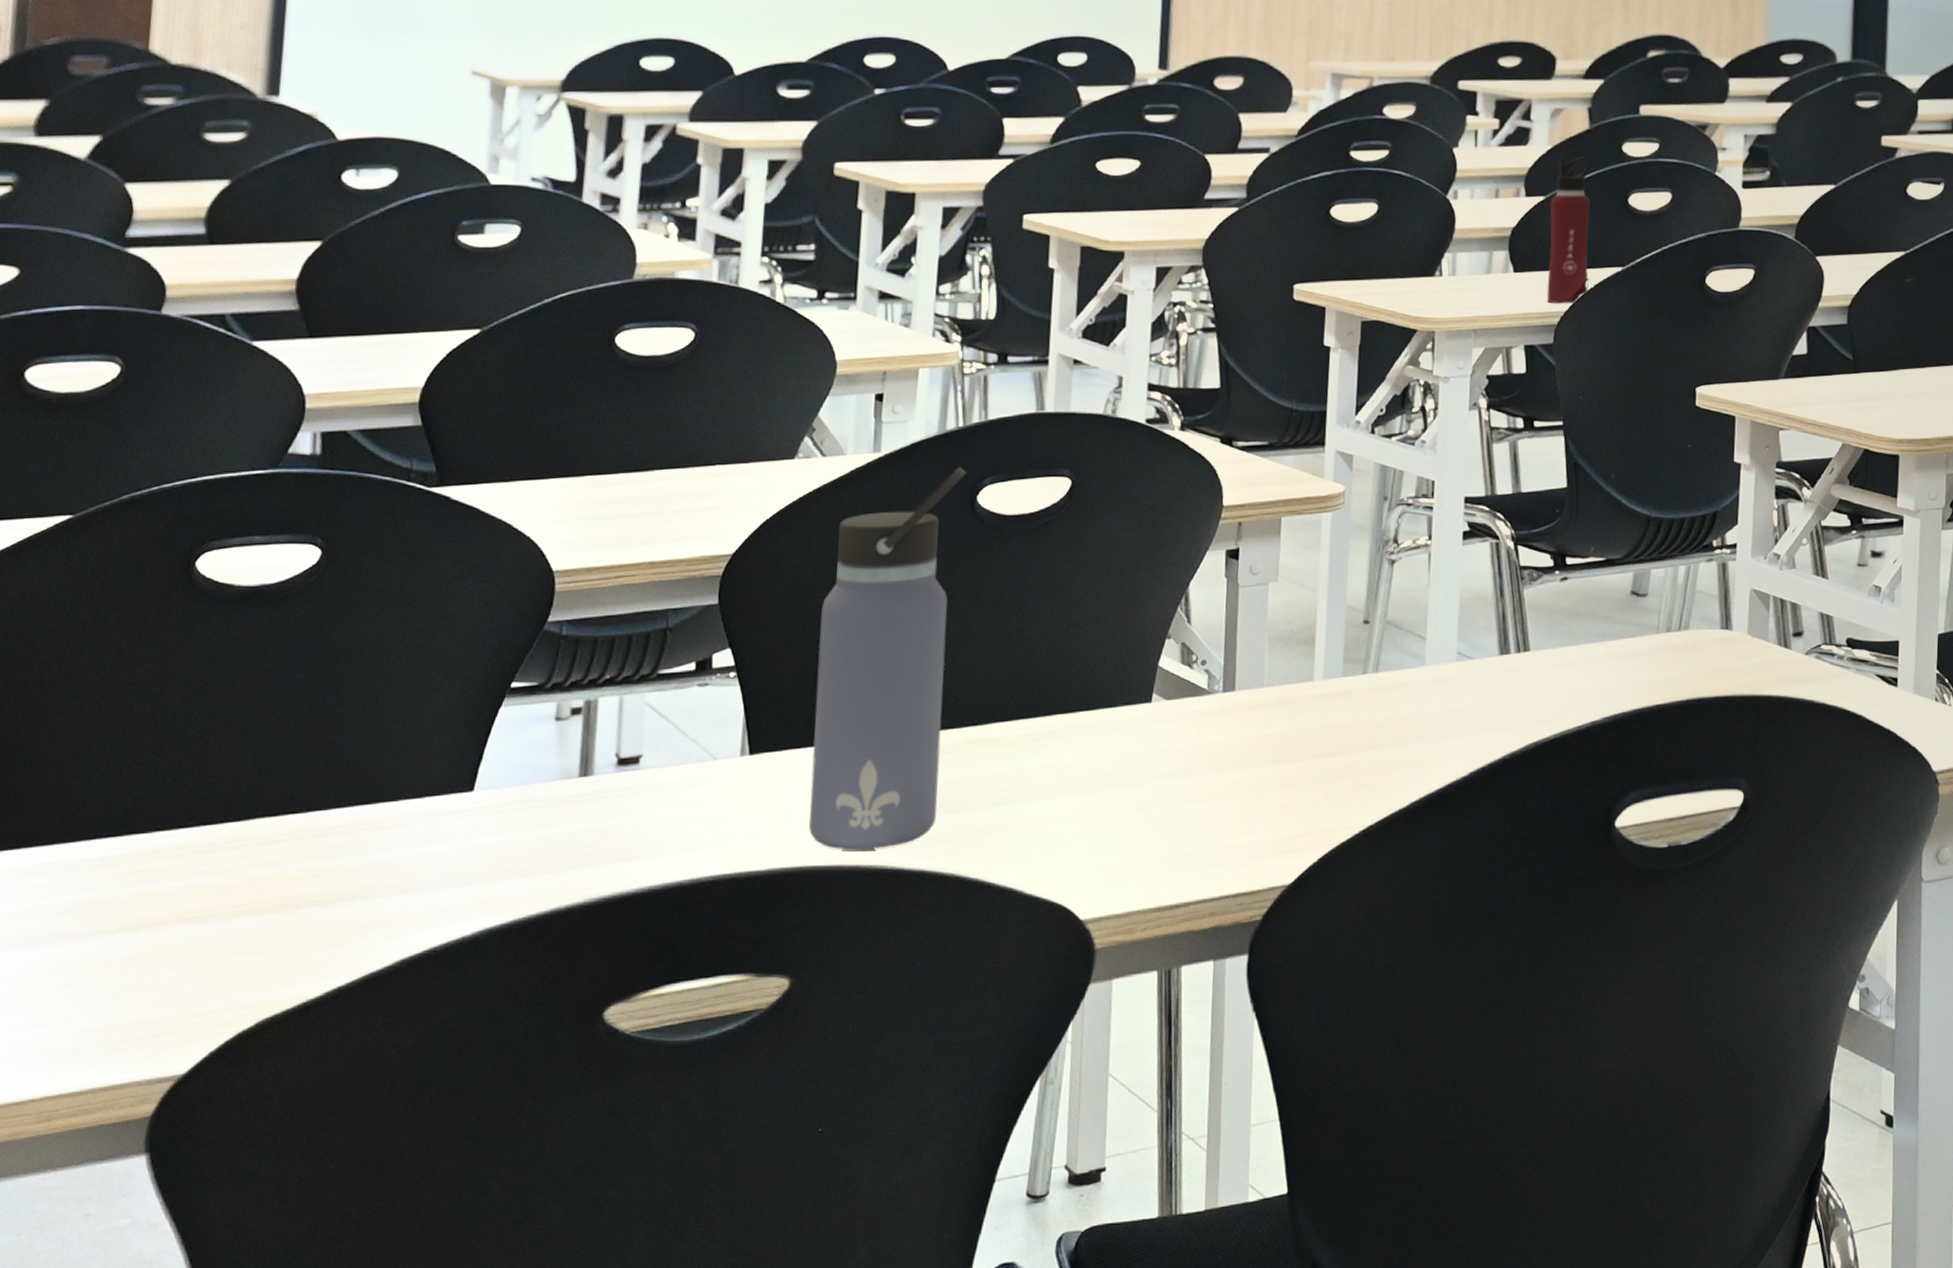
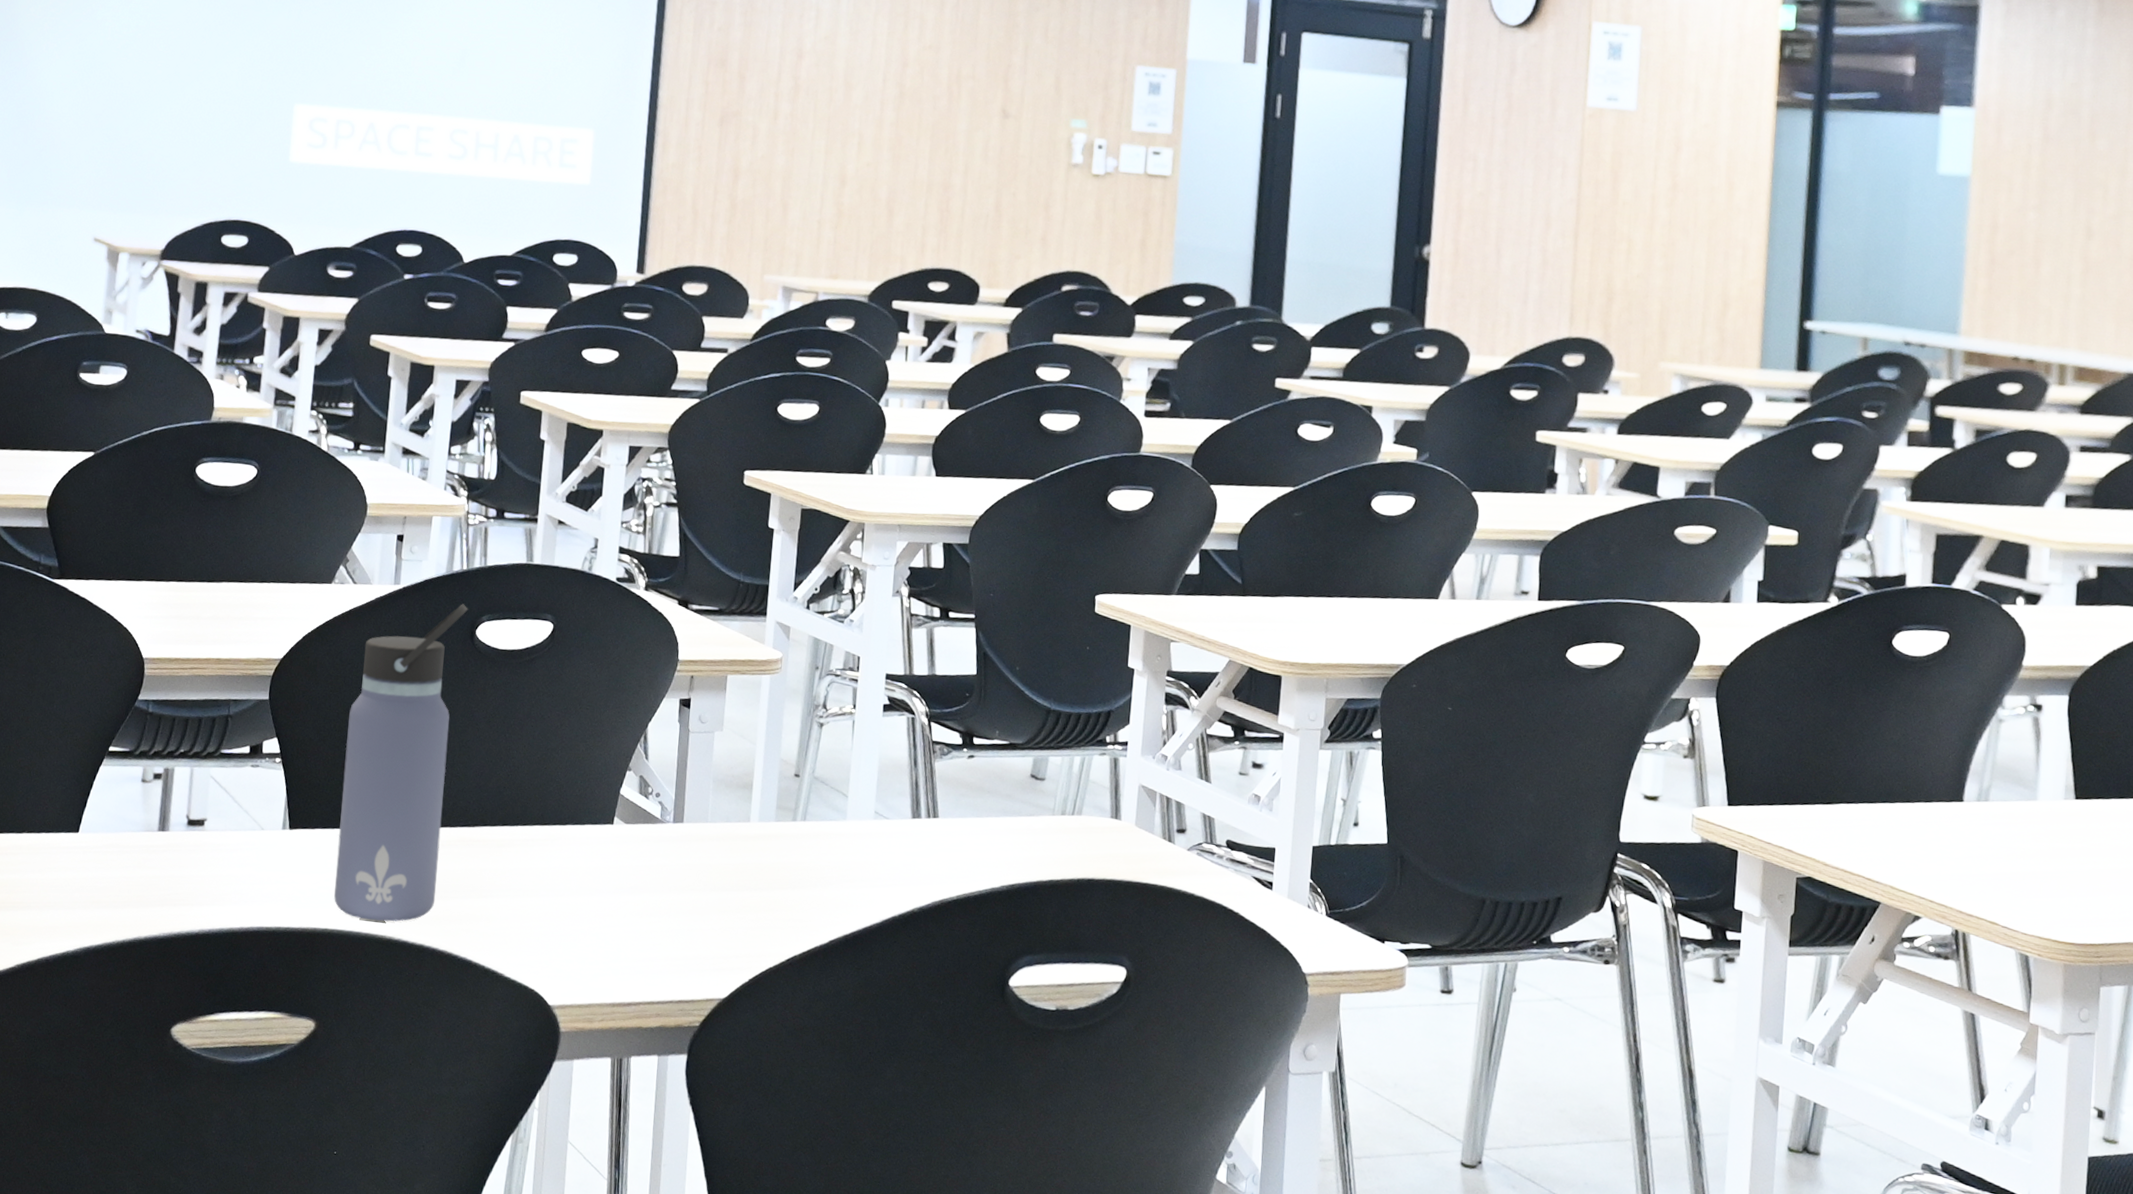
water bottle: present [1547,156,1592,304] -> none [964,376,1009,510]

